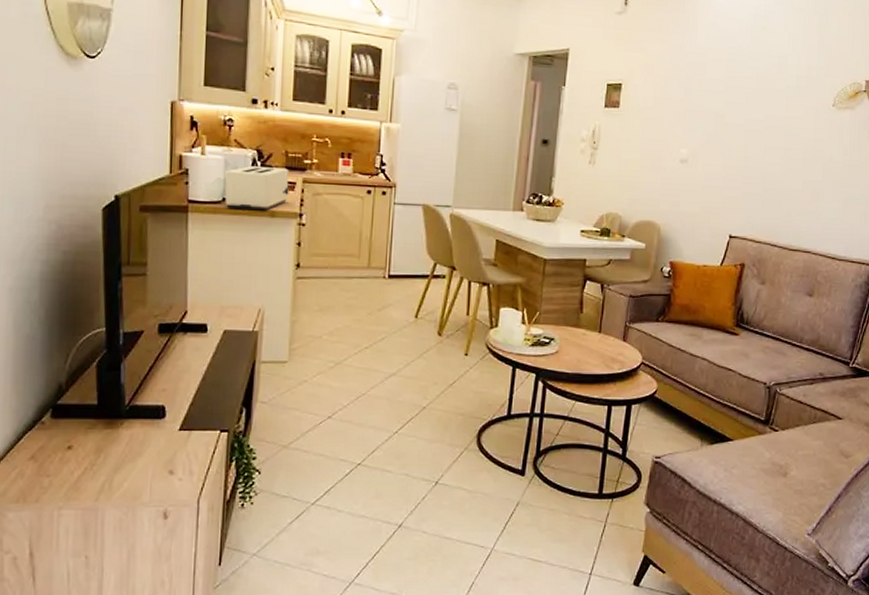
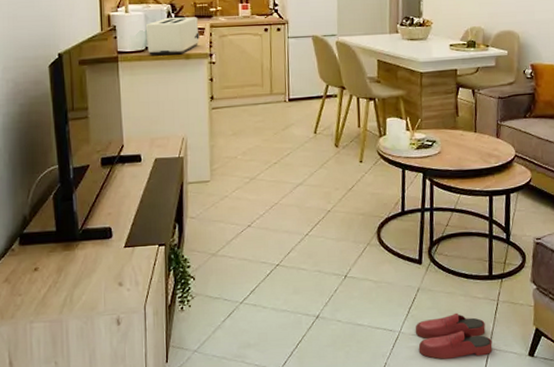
slippers: none [509,532,595,582] -> present [415,312,493,360]

